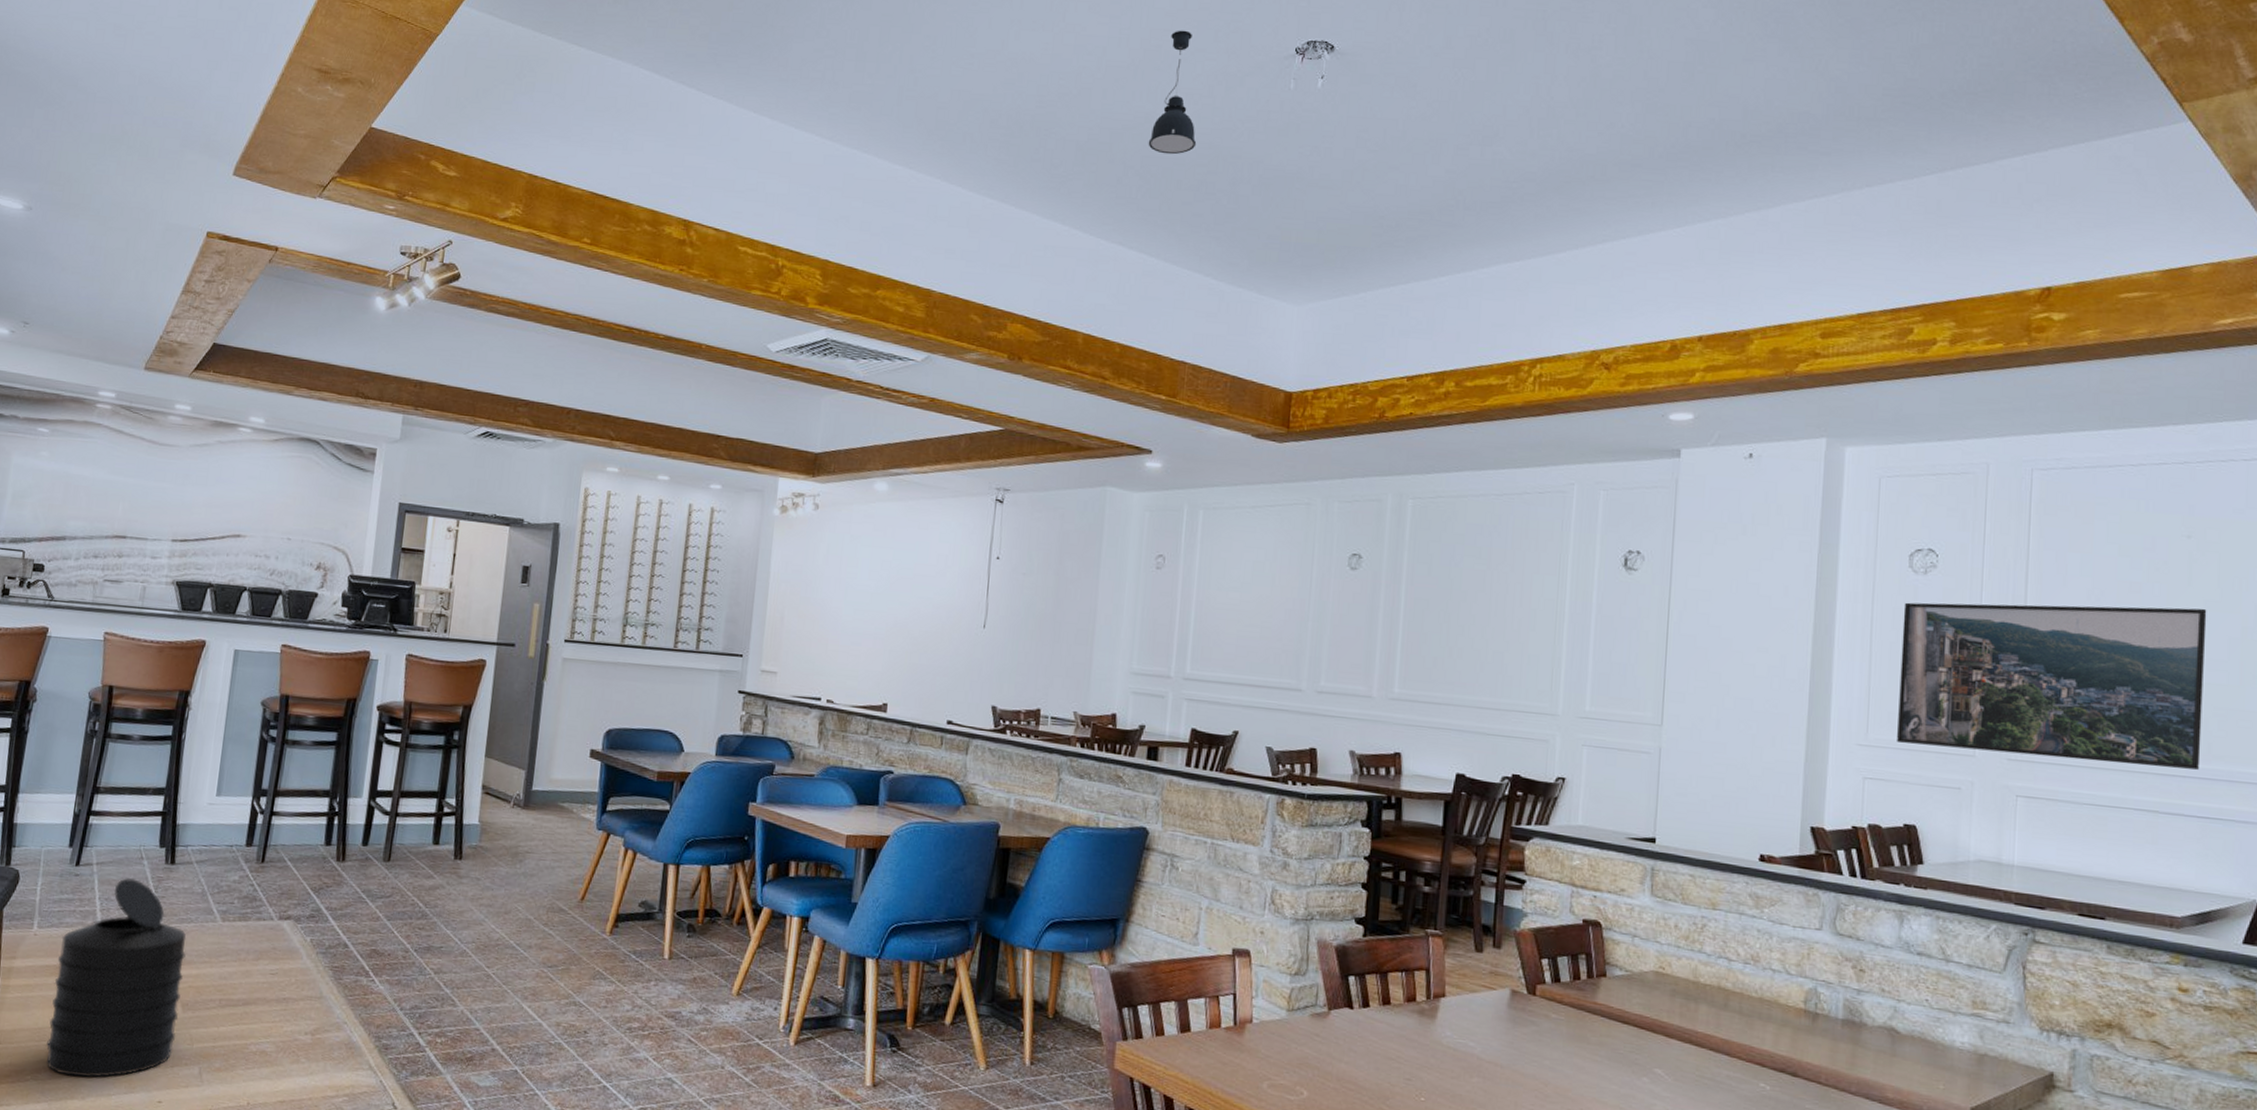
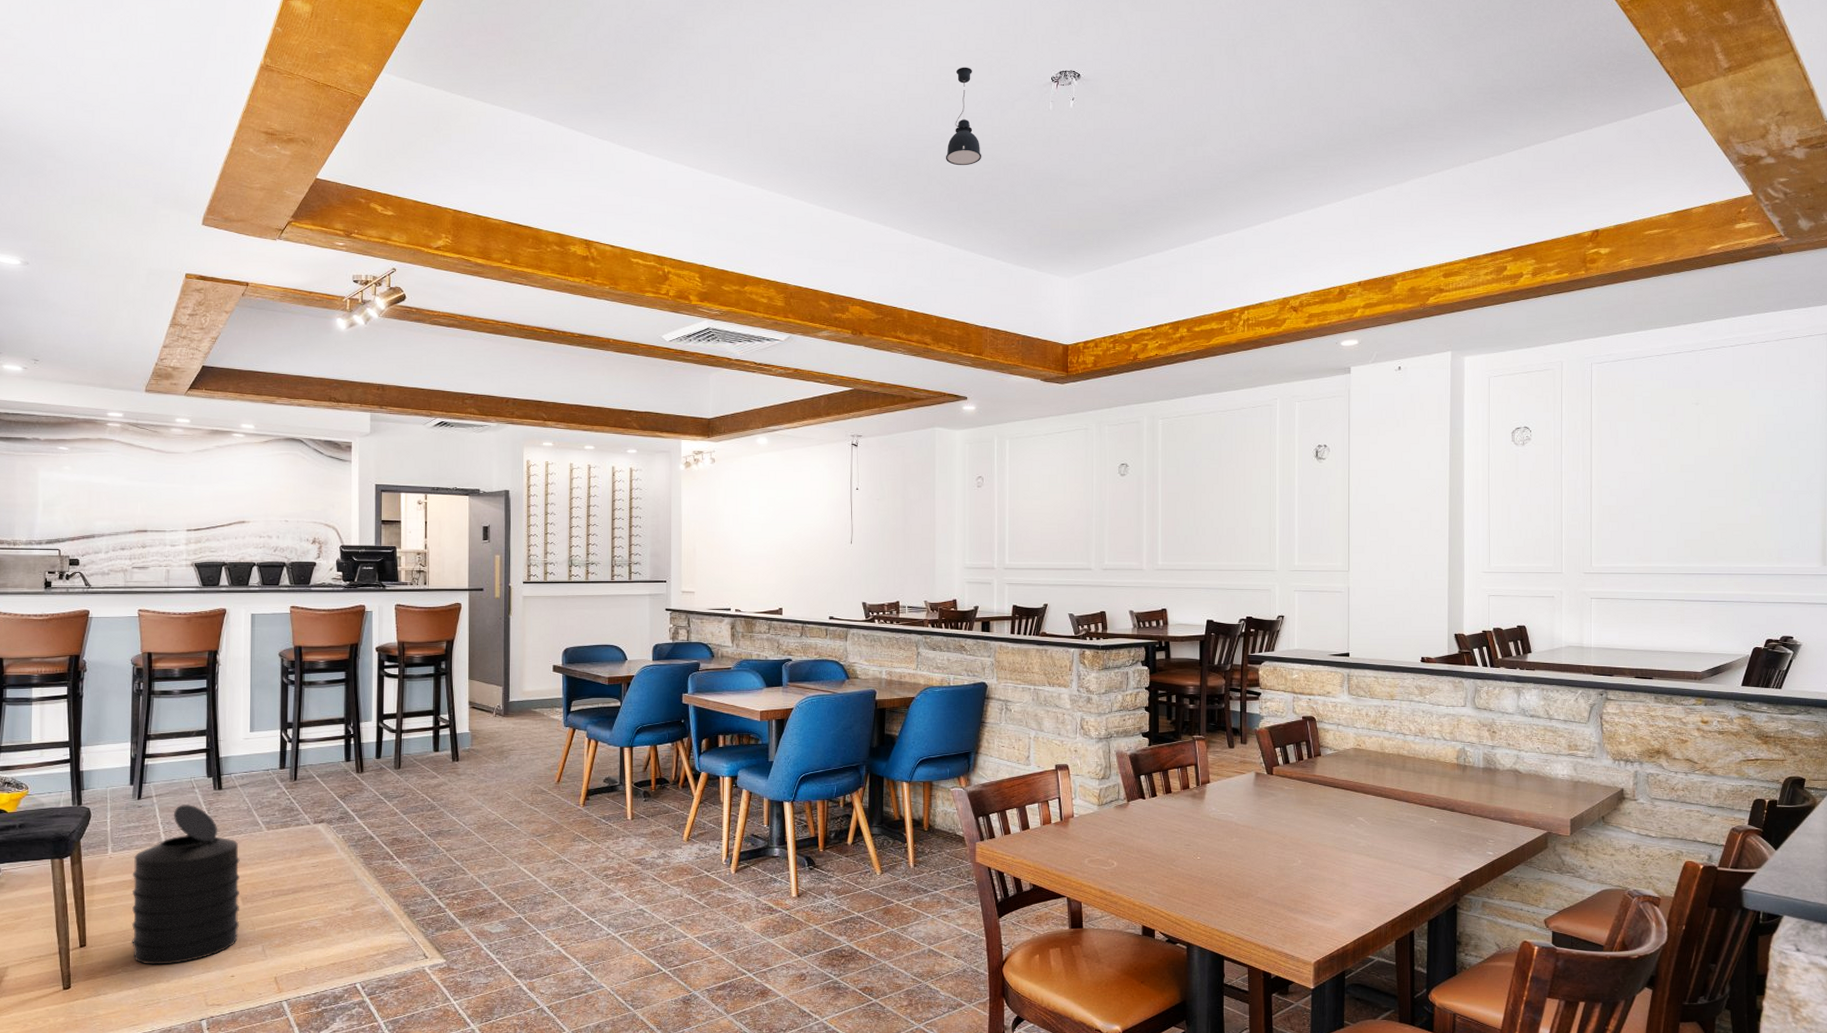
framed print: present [1897,602,2207,770] -> none [1510,454,1711,569]

